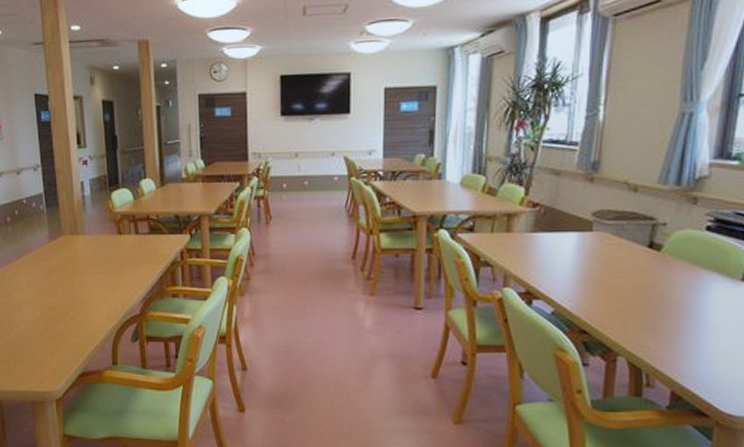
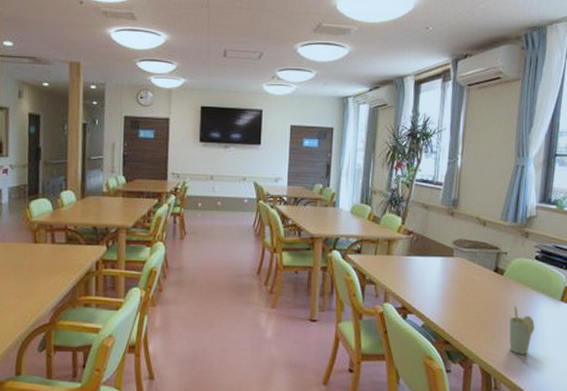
cup: none [667,288,704,346] -> present [509,306,535,354]

